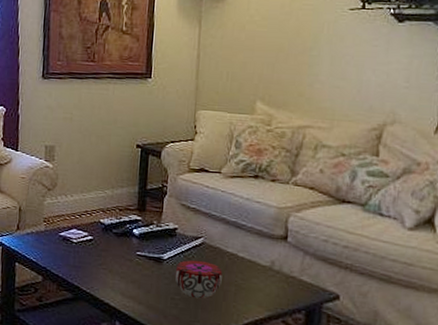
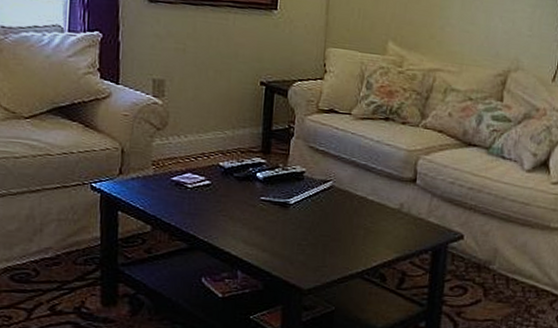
decorative bowl: present [175,260,223,299] -> none [302,204,352,244]

